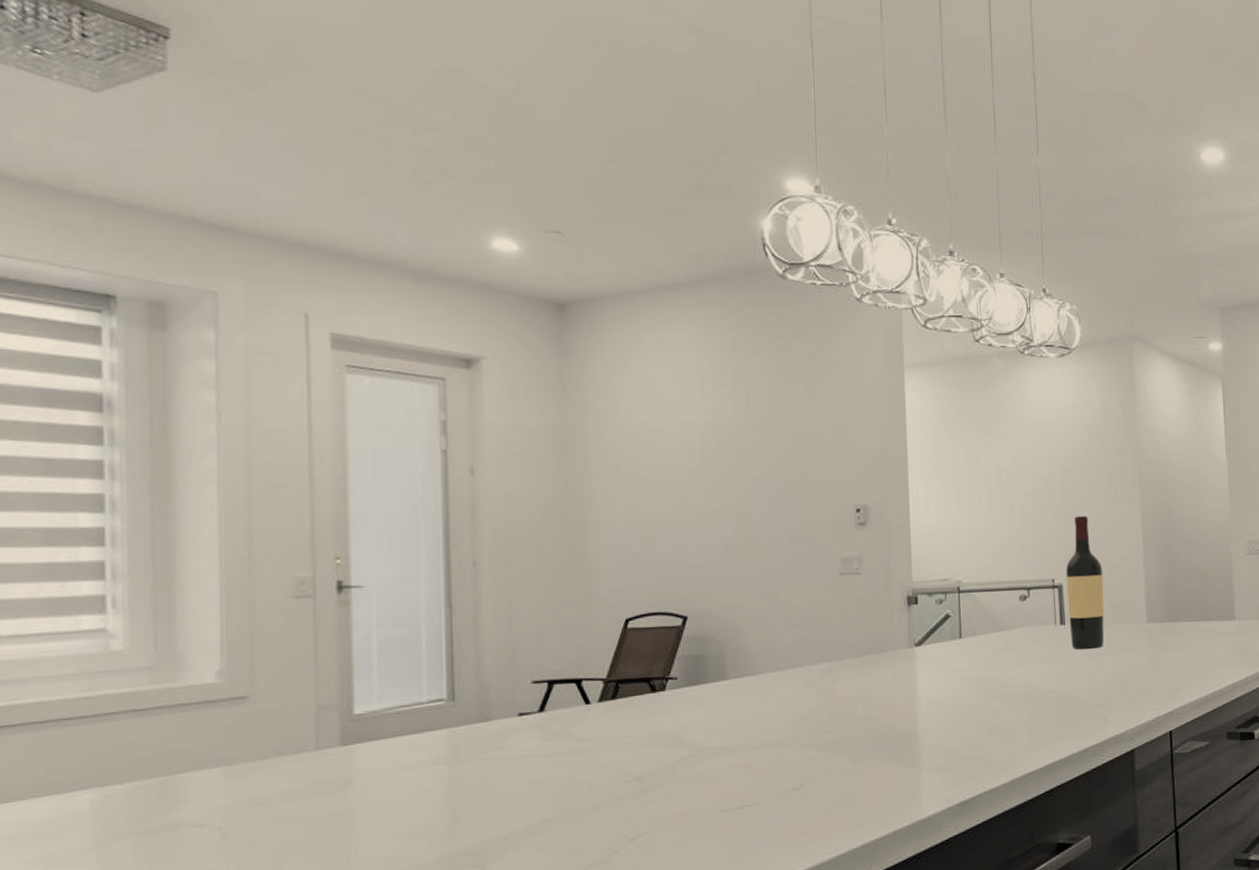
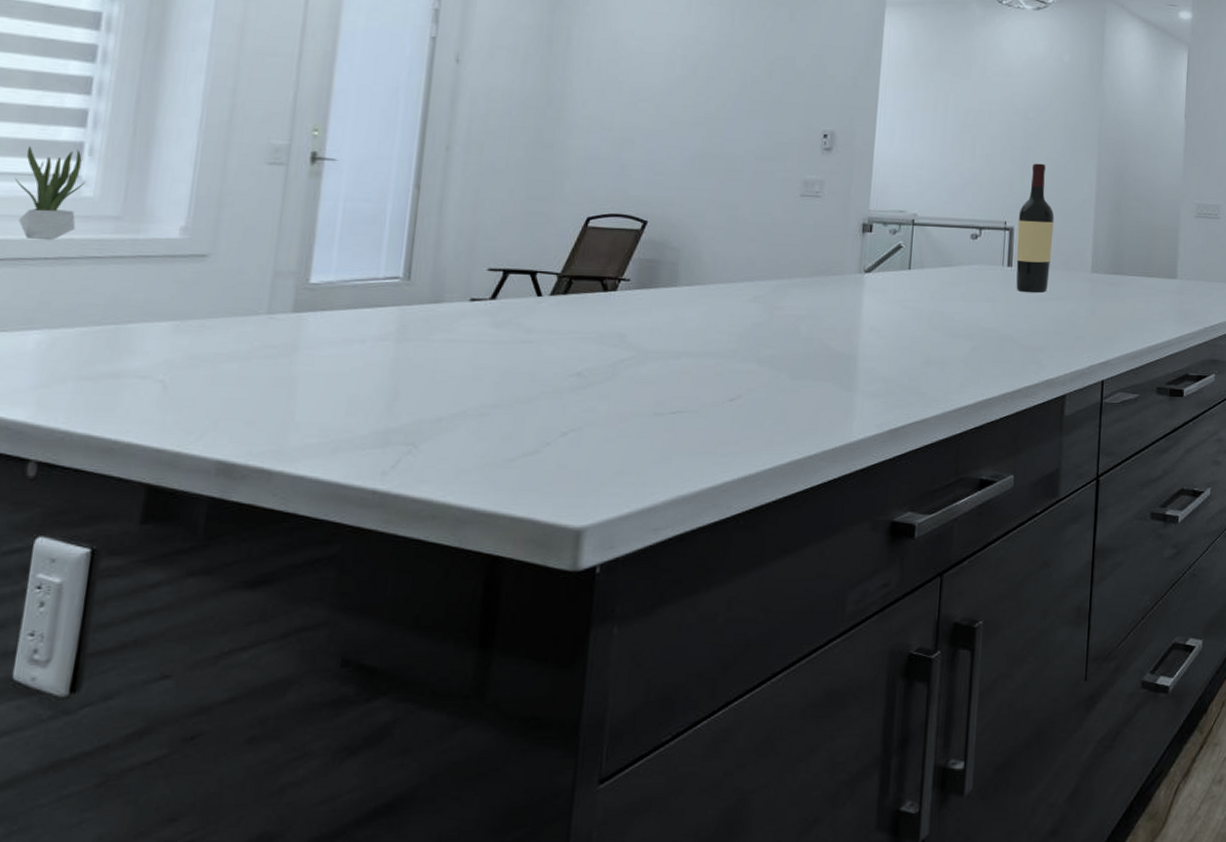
potted plant: none [41,602,113,699] -> present [14,146,85,241]

